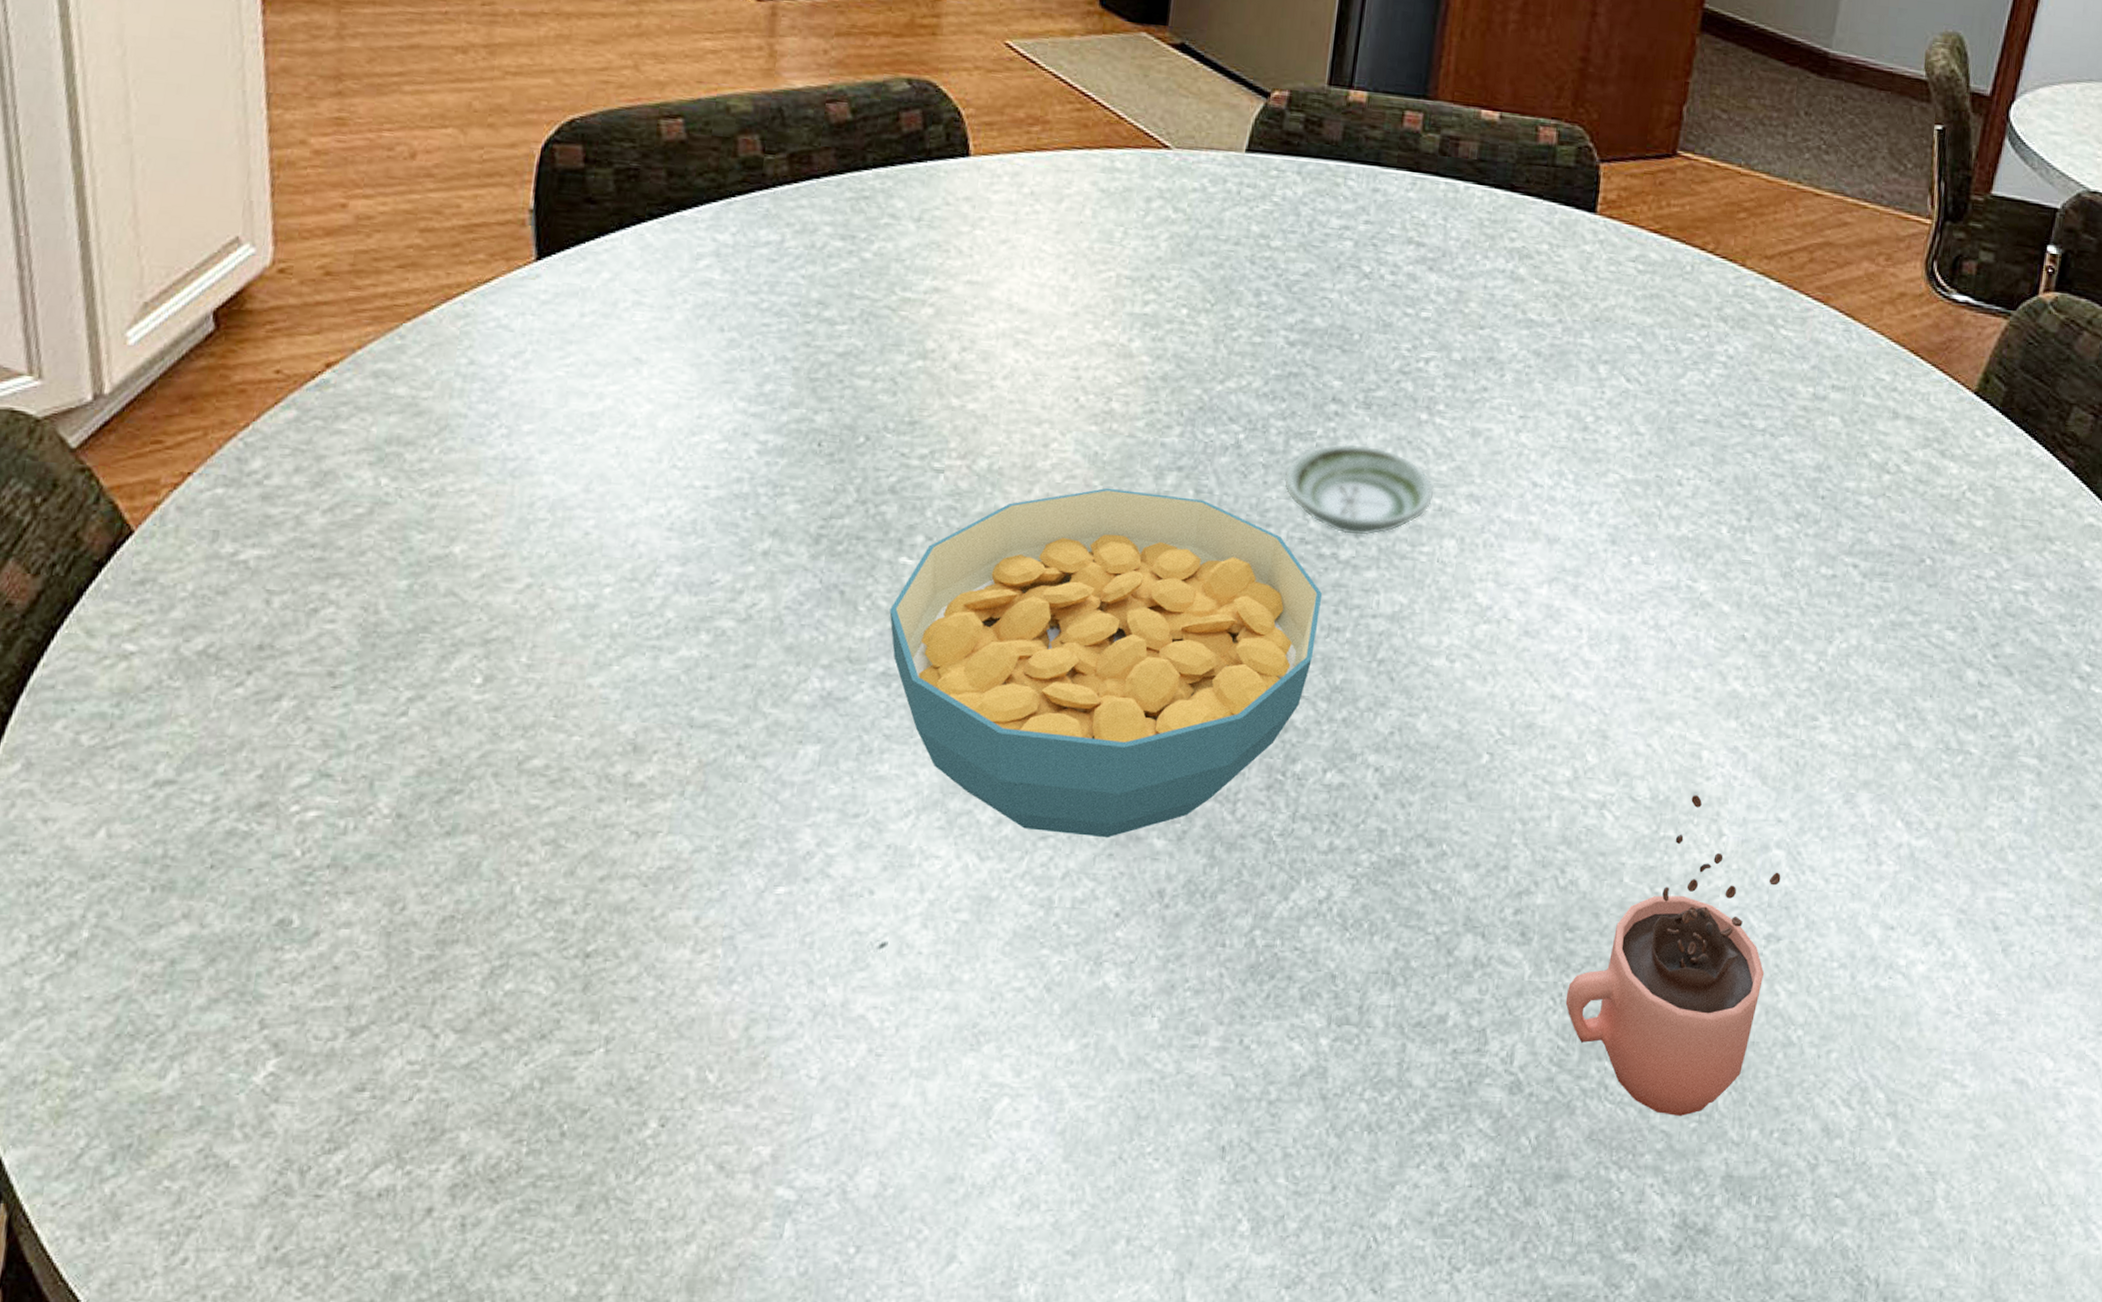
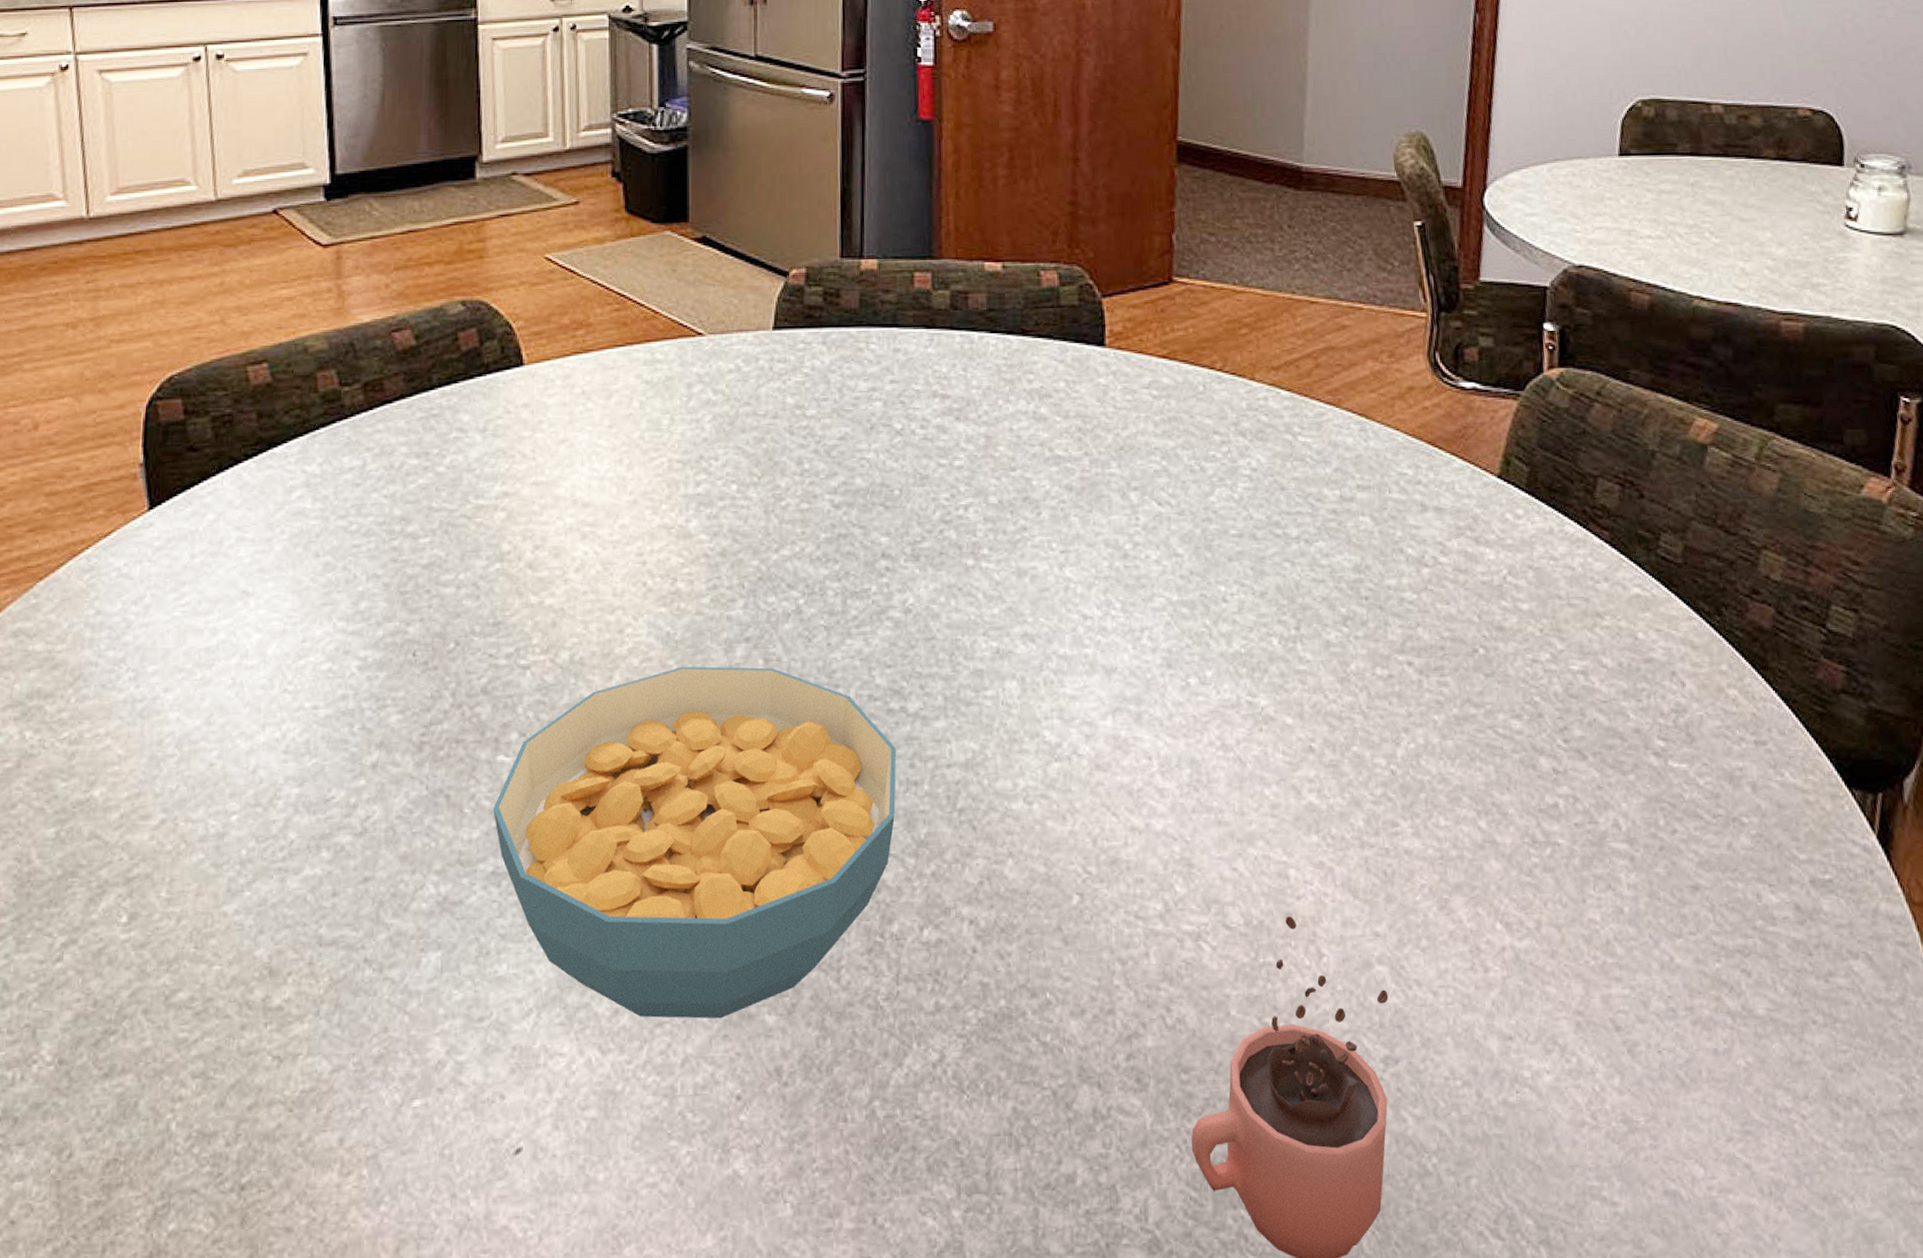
saucer: present [1283,443,1434,536] -> none [846,596,990,688]

